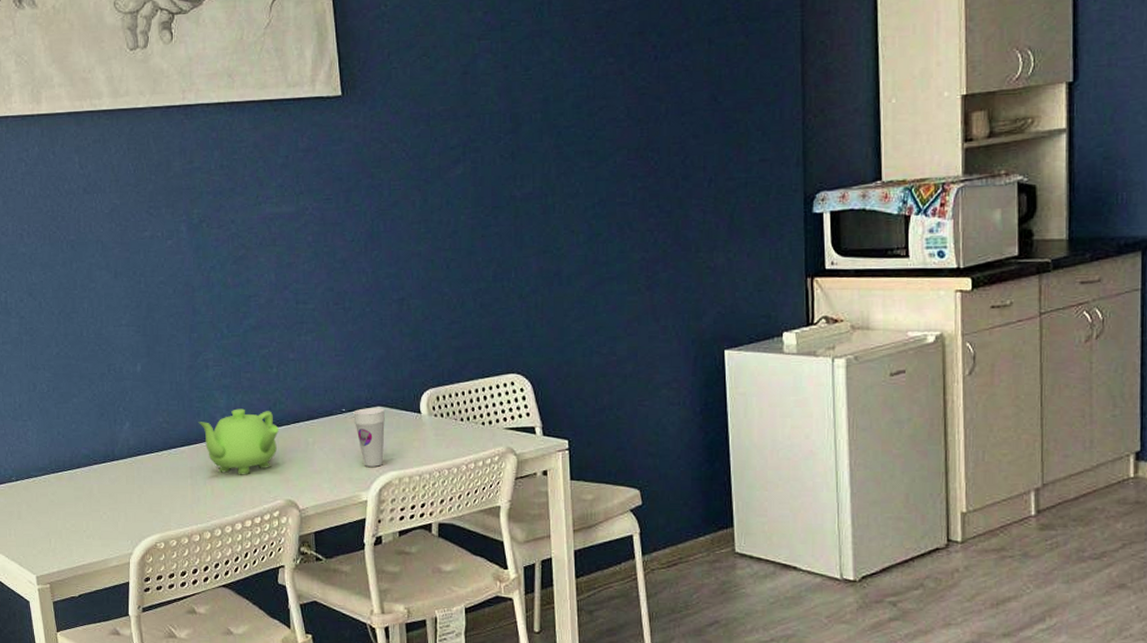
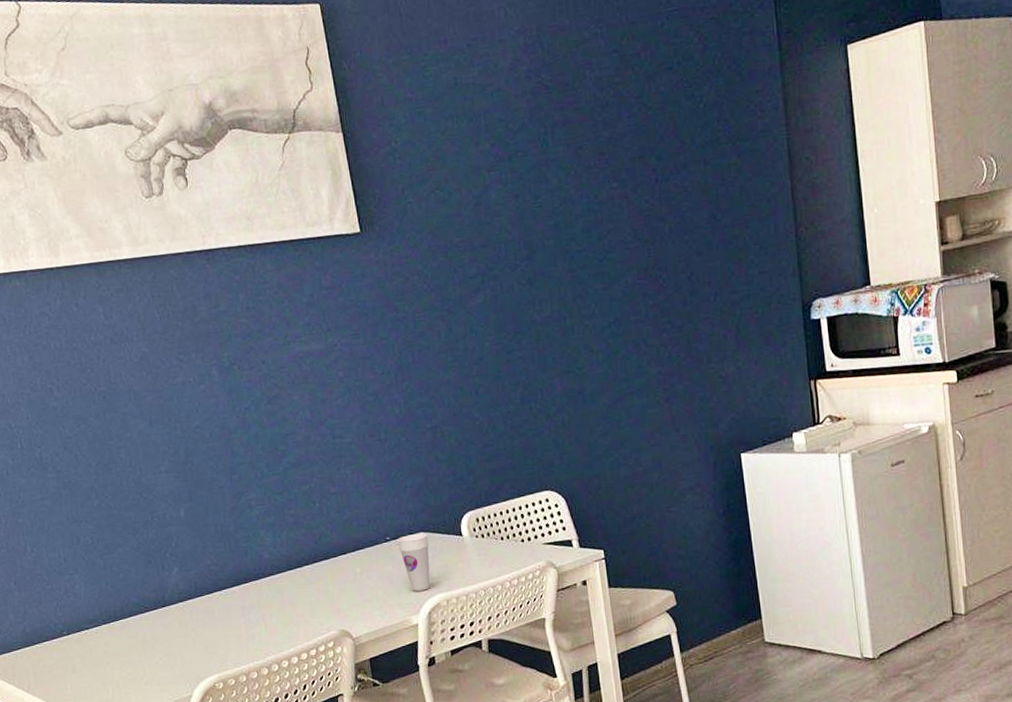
teapot: present [198,408,279,475] -> none [246,545,327,610]

